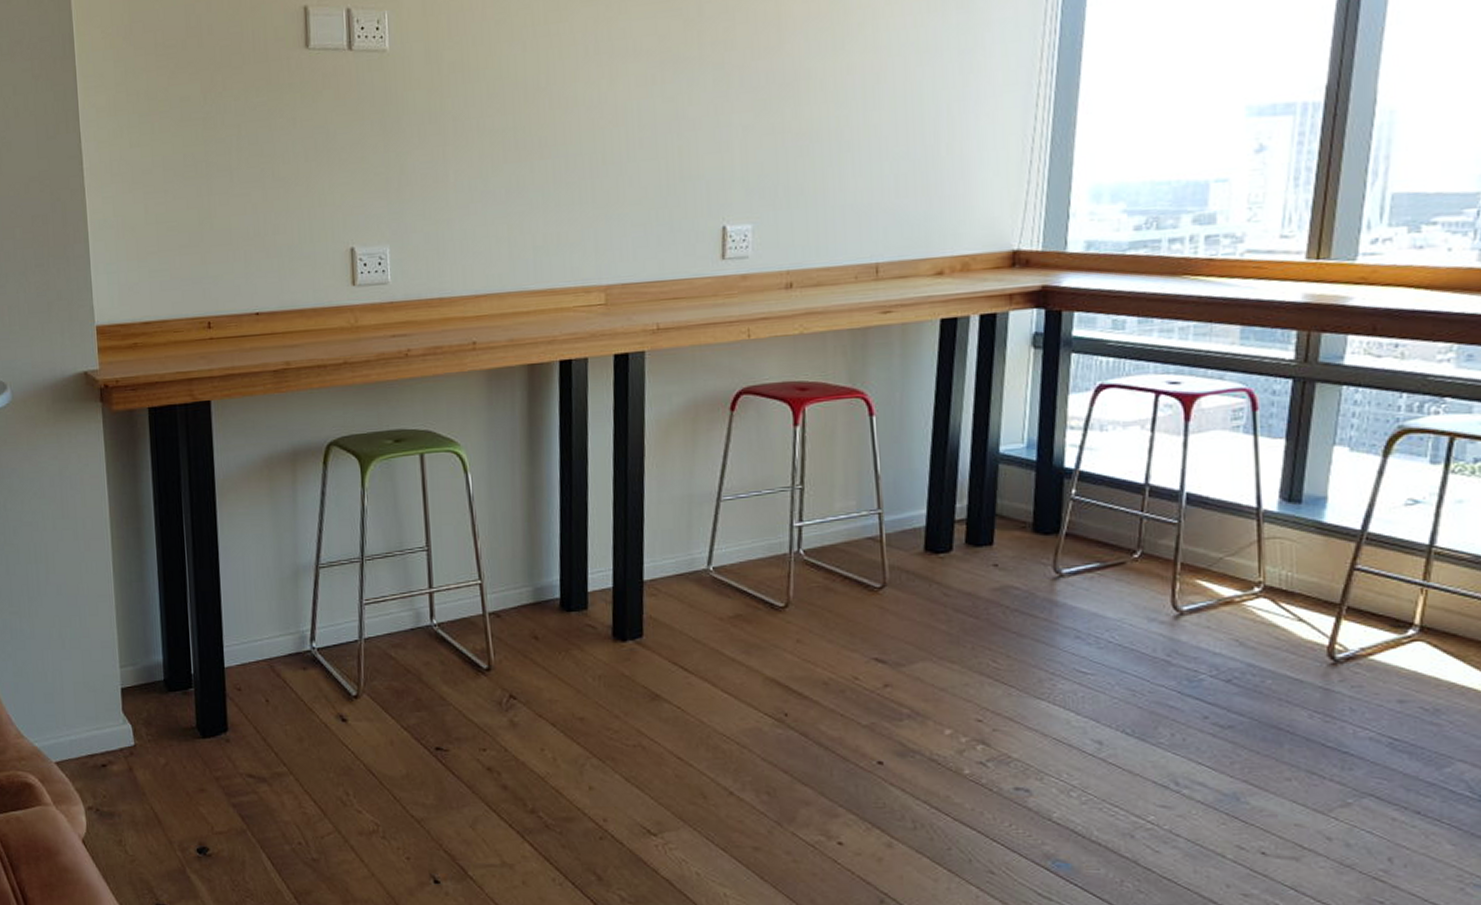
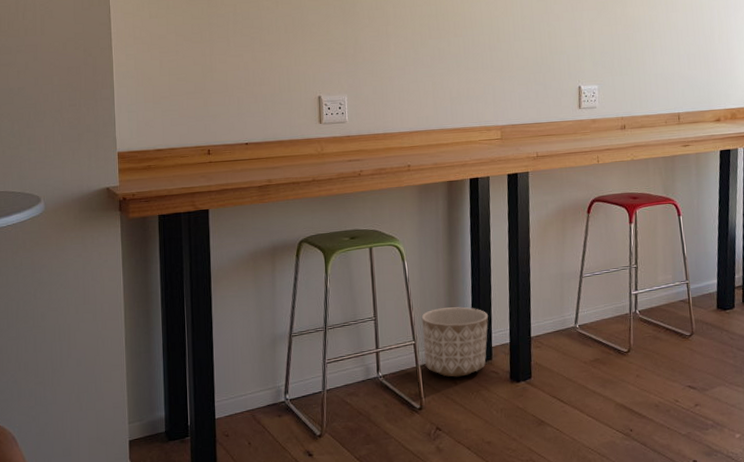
planter: none [490,536,583,630] -> present [421,307,488,377]

